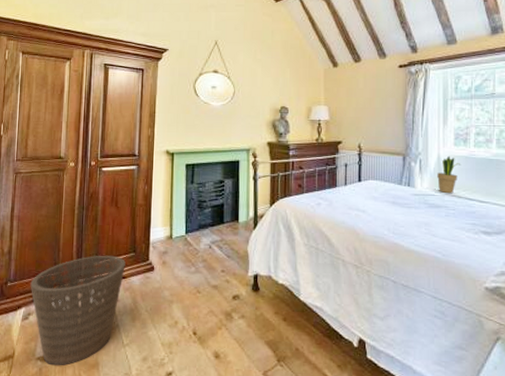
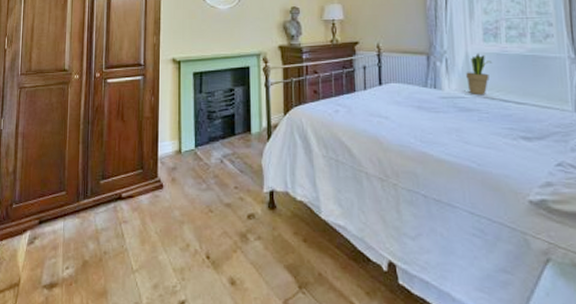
basket: present [30,255,126,366] -> none [35,172,133,295]

